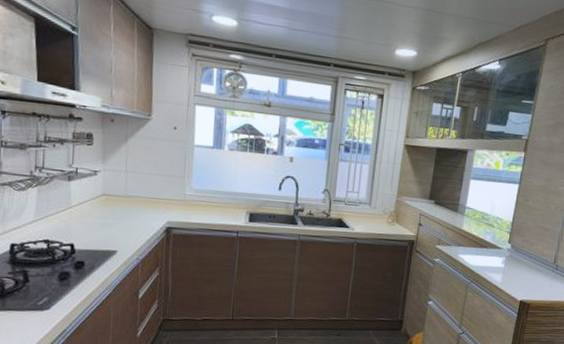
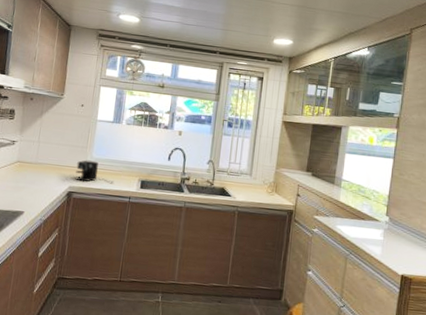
coffee maker: none [173,191,218,217] -> present [75,160,114,183]

